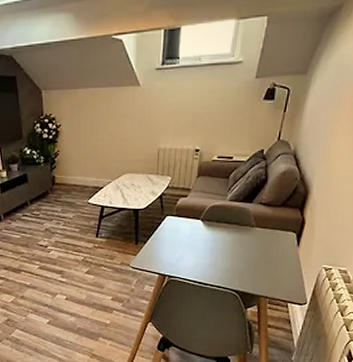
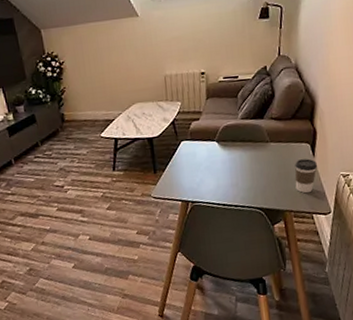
coffee cup: none [274,248,301,282] -> present [294,159,318,193]

